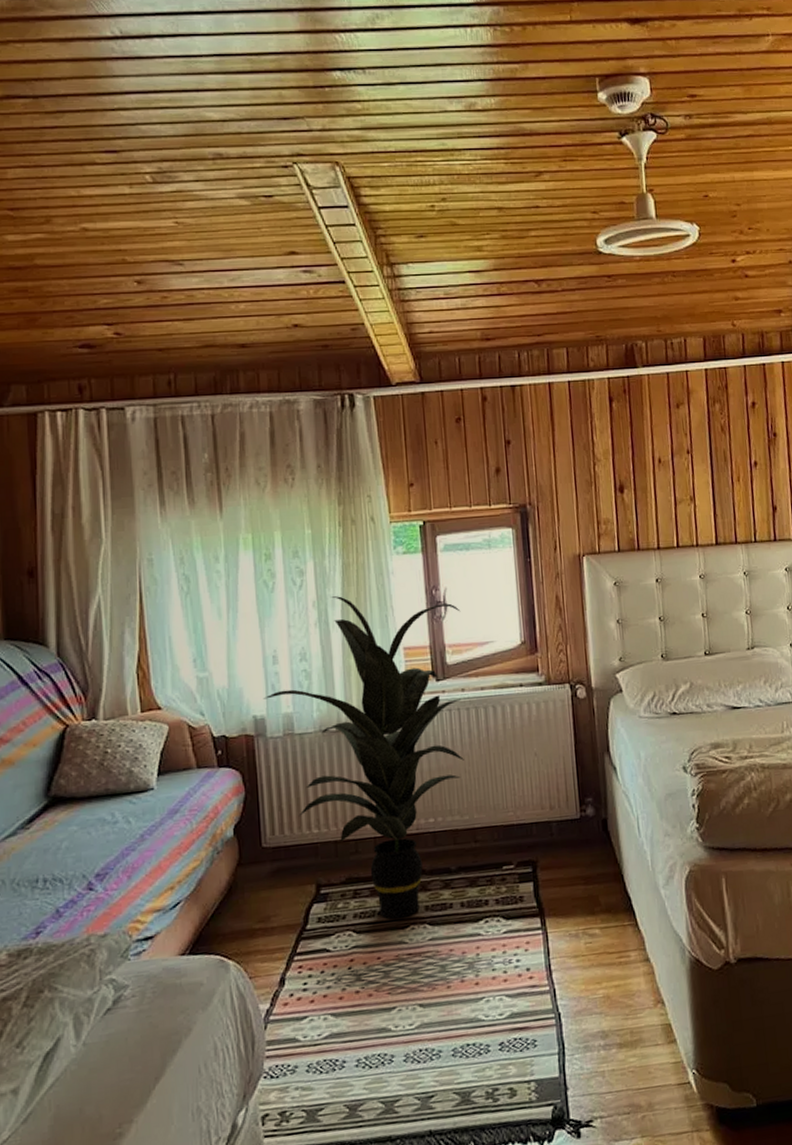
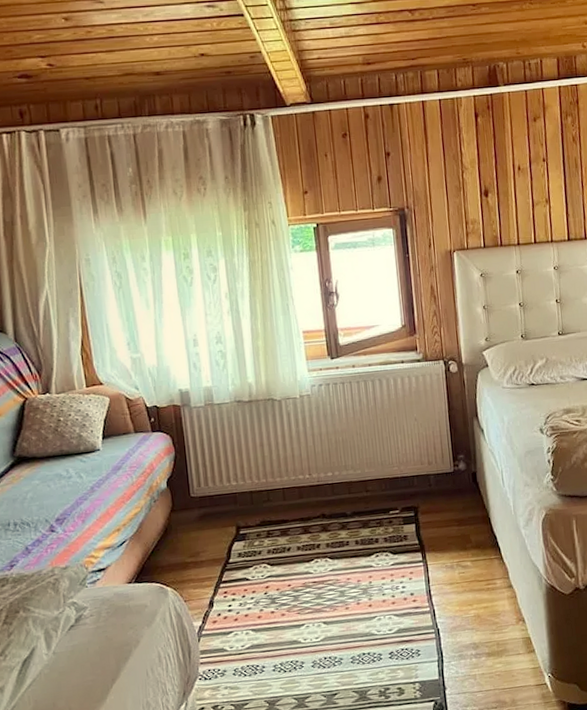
indoor plant: present [263,596,464,919] -> none [187,288,356,554]

